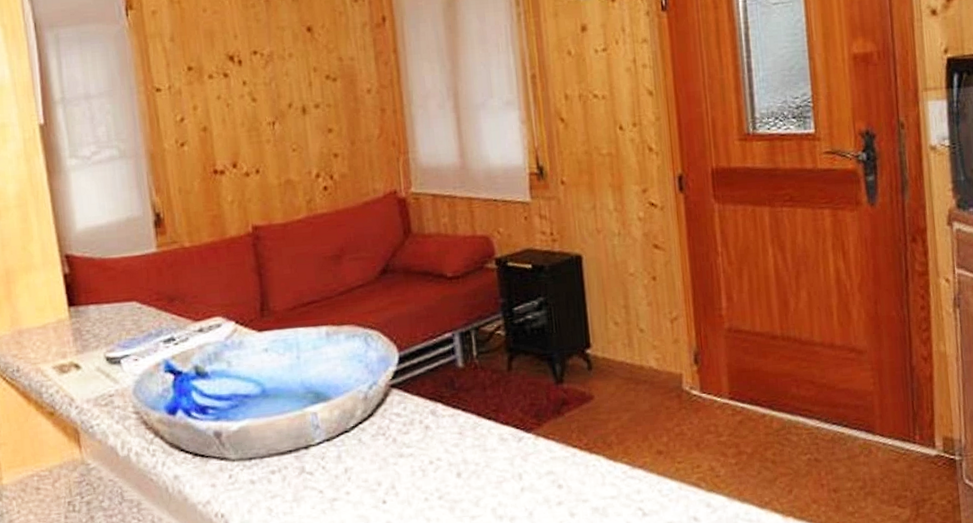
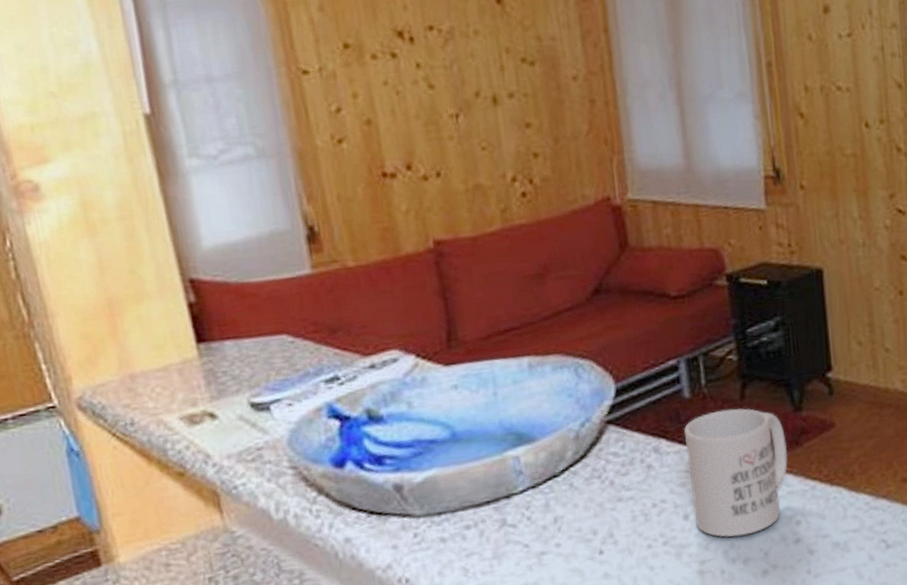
mug: none [457,378,551,496] -> present [683,407,788,537]

